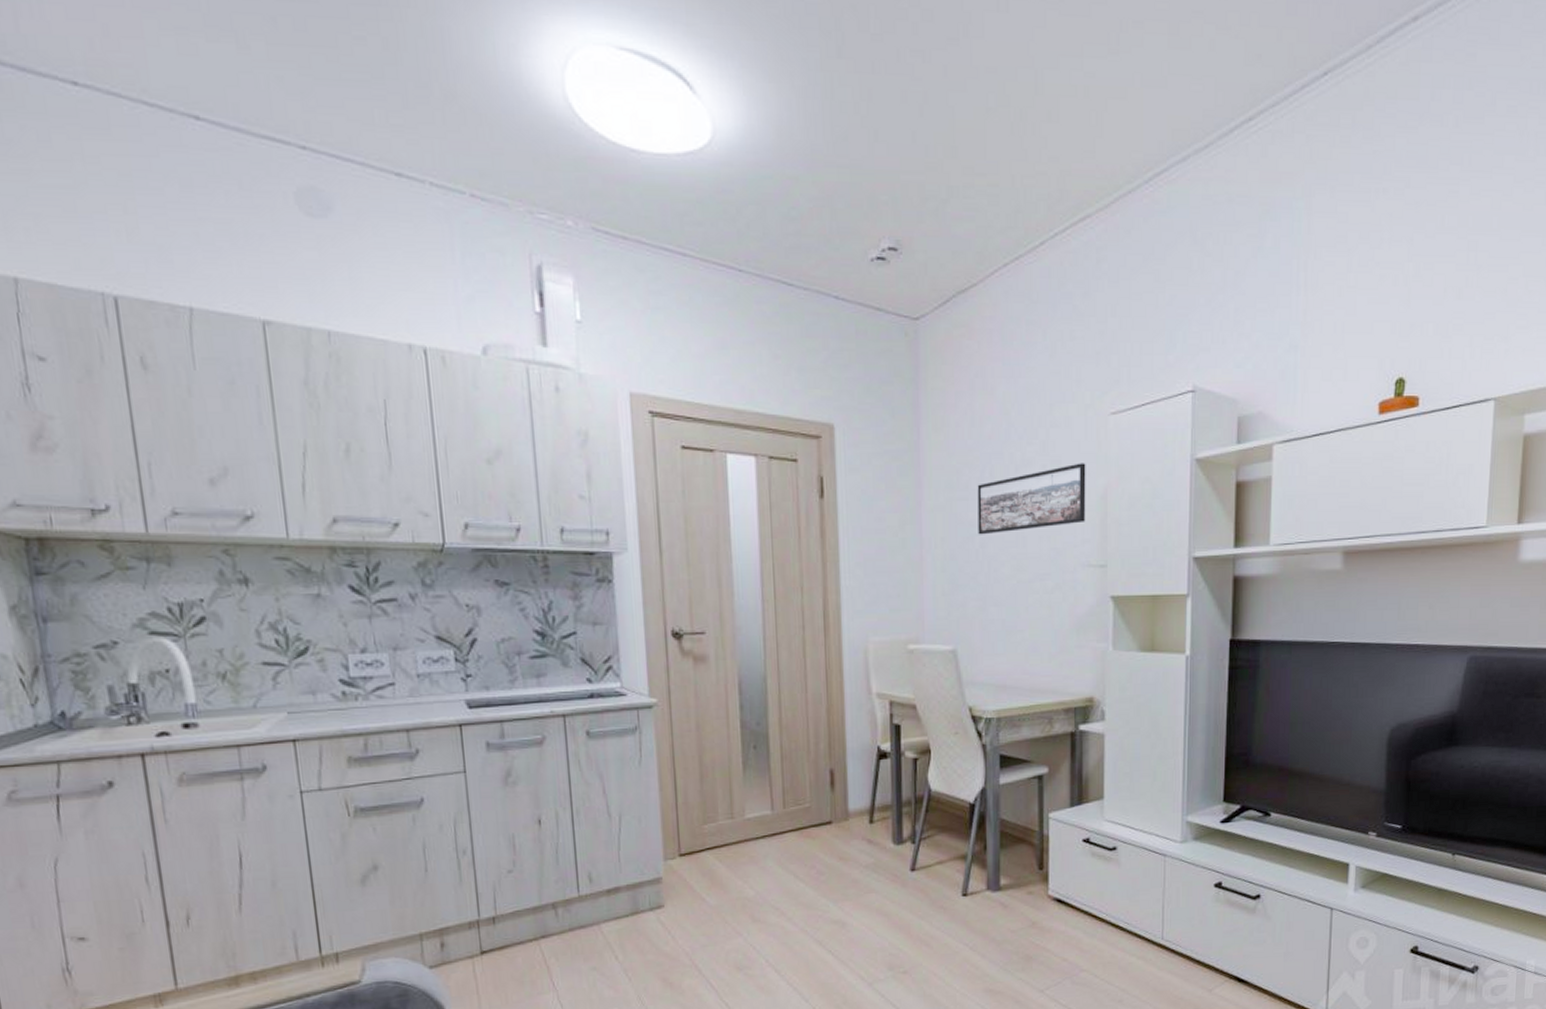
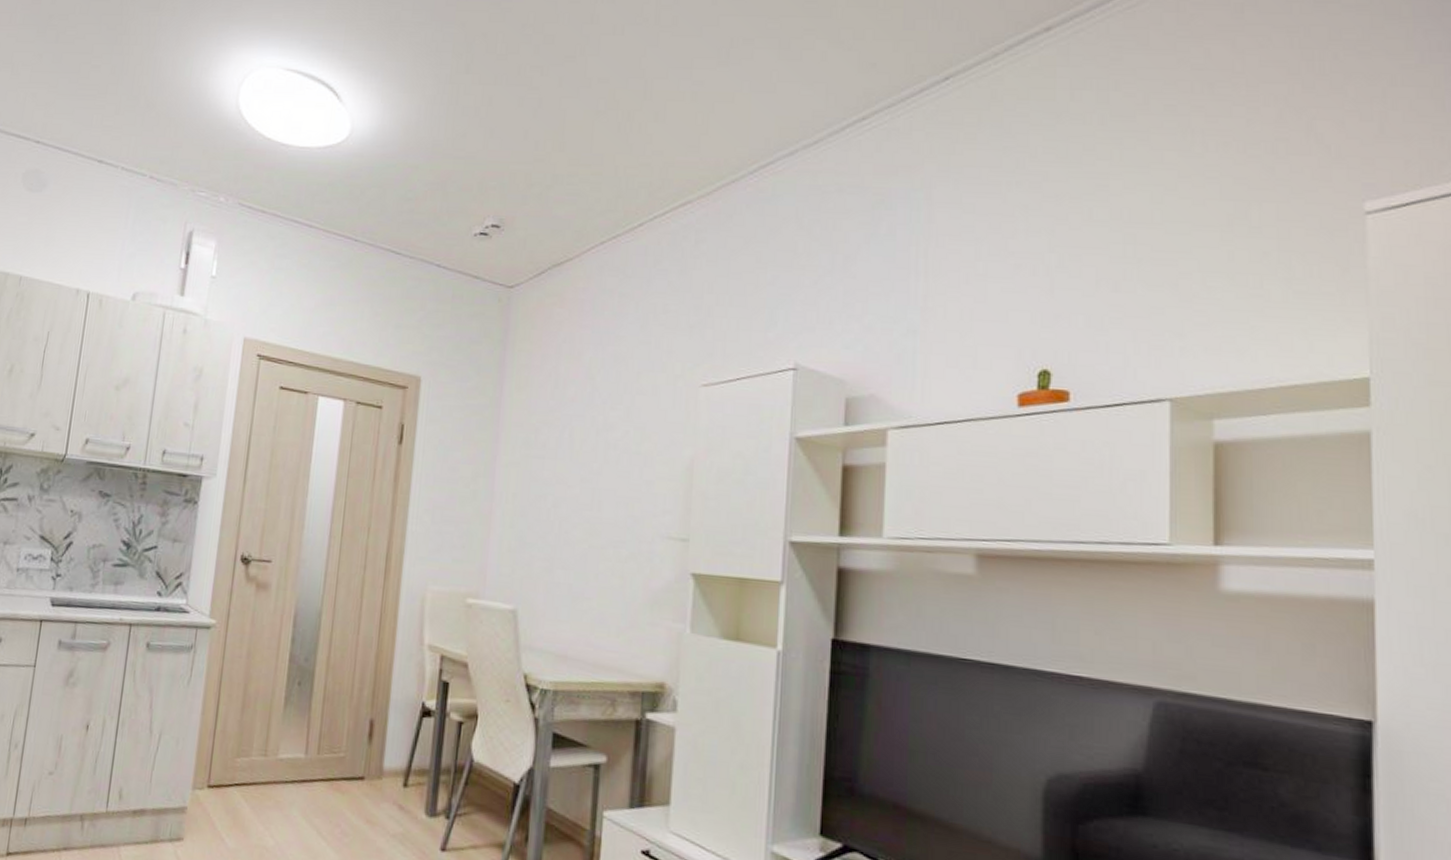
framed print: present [977,463,1086,535] -> none [552,431,672,495]

